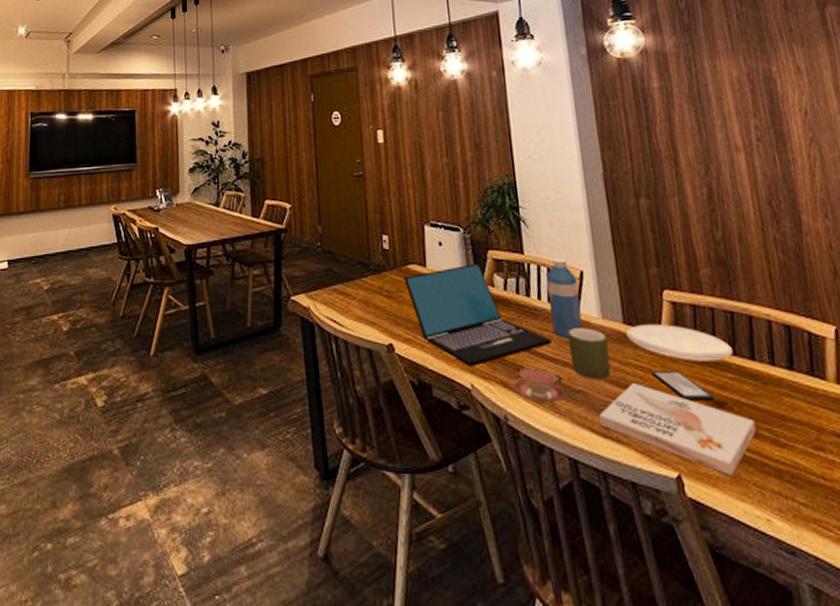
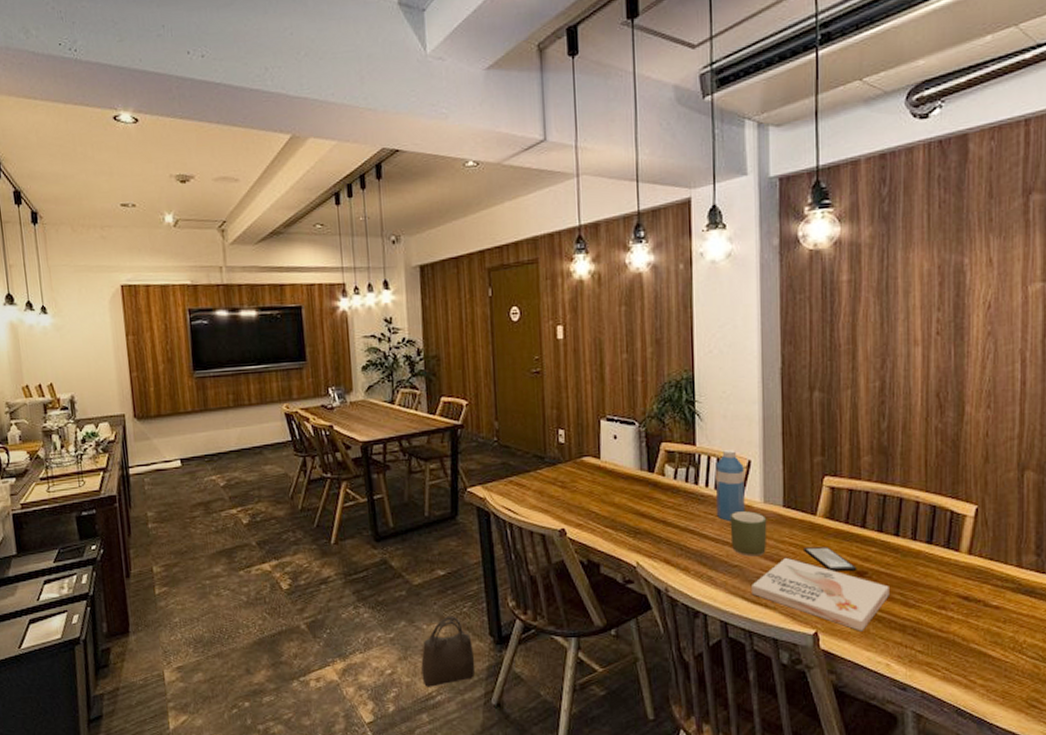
handbag: none [240,443,300,531] -> present [421,615,476,687]
laptop: present [404,264,552,367] -> none [578,455,715,548]
teacup: present [512,368,565,404] -> none [674,547,722,577]
plate: present [625,324,734,362] -> none [784,507,881,539]

